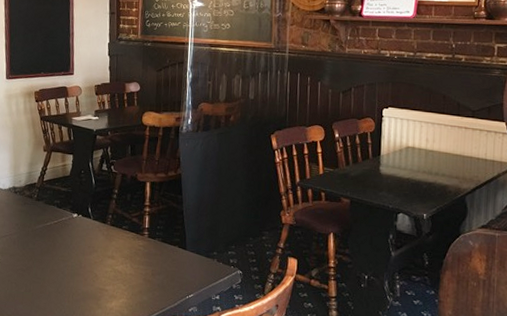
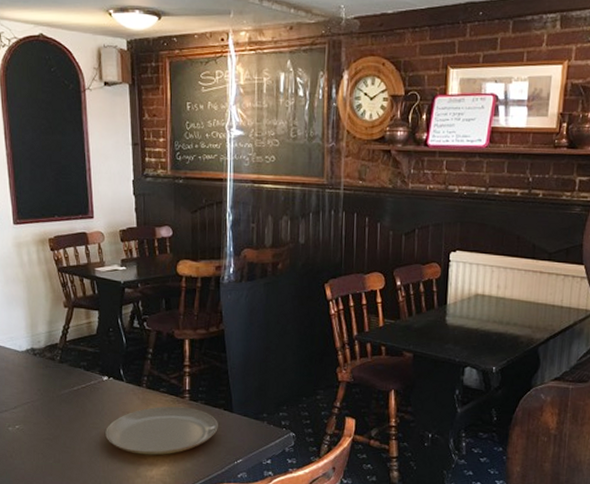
plate: none [72,242,173,288] -> present [105,406,218,456]

